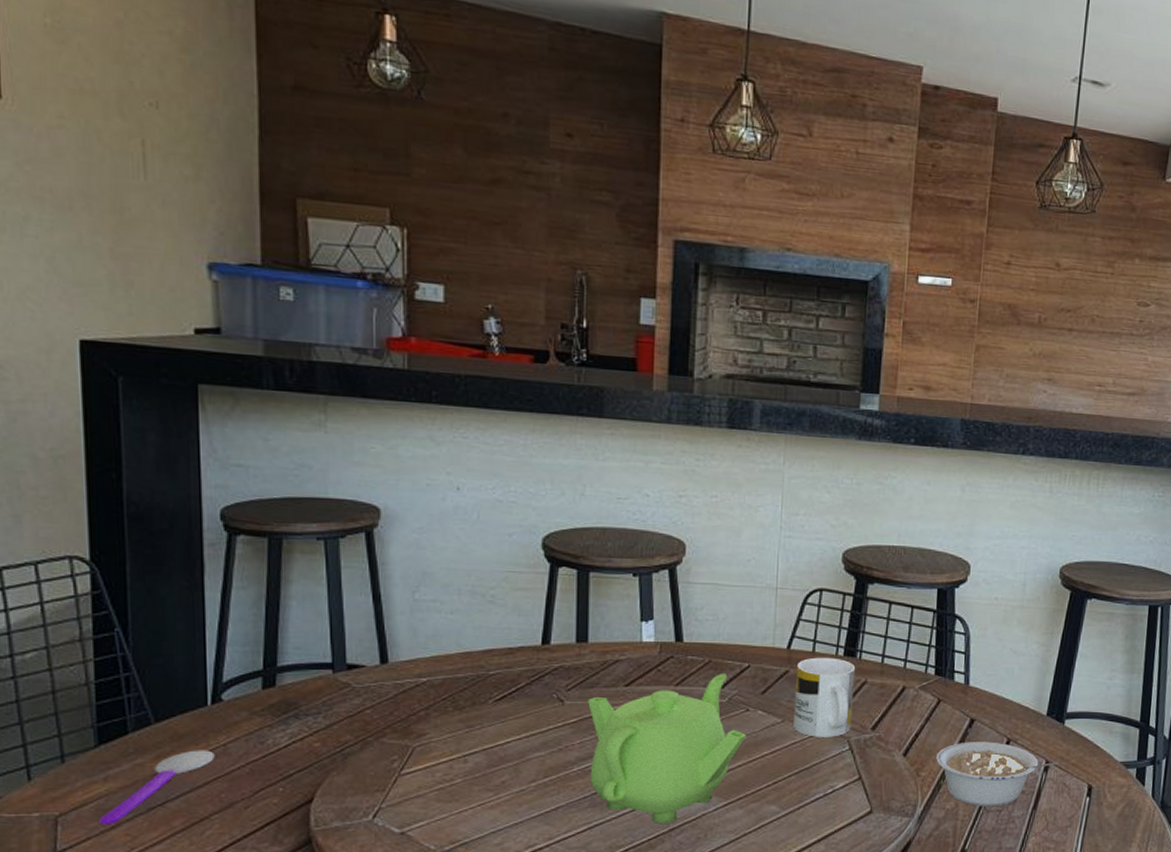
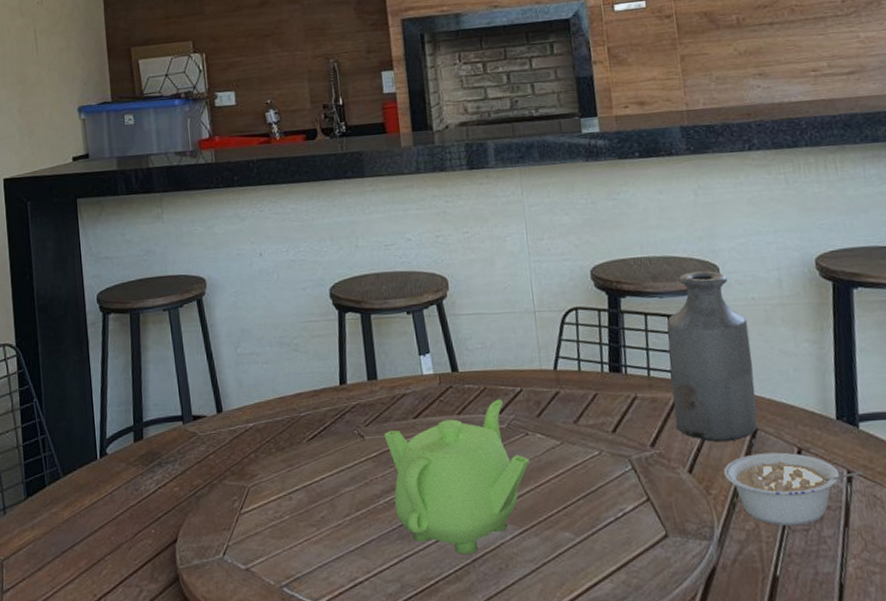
spoon: present [99,750,215,825] -> none [30,498,105,567]
mug: present [793,657,856,737] -> none [566,374,630,458]
bottle: none [899,566,986,730] -> present [667,271,758,442]

